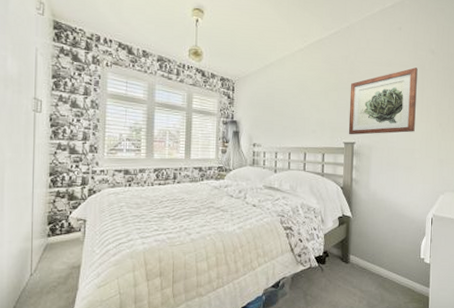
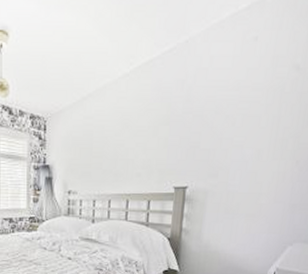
wall art: present [348,67,418,135] -> none [180,90,275,178]

